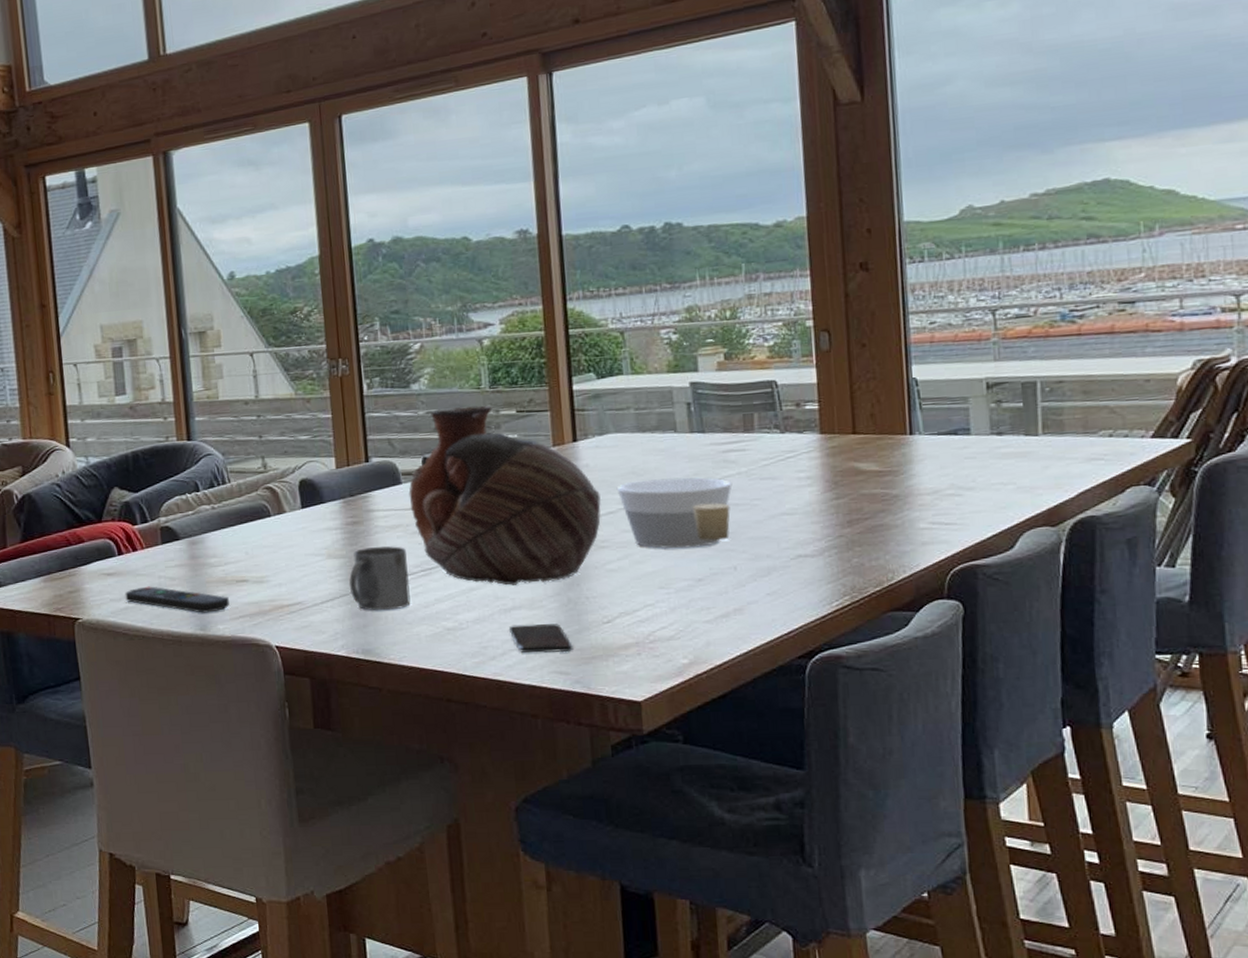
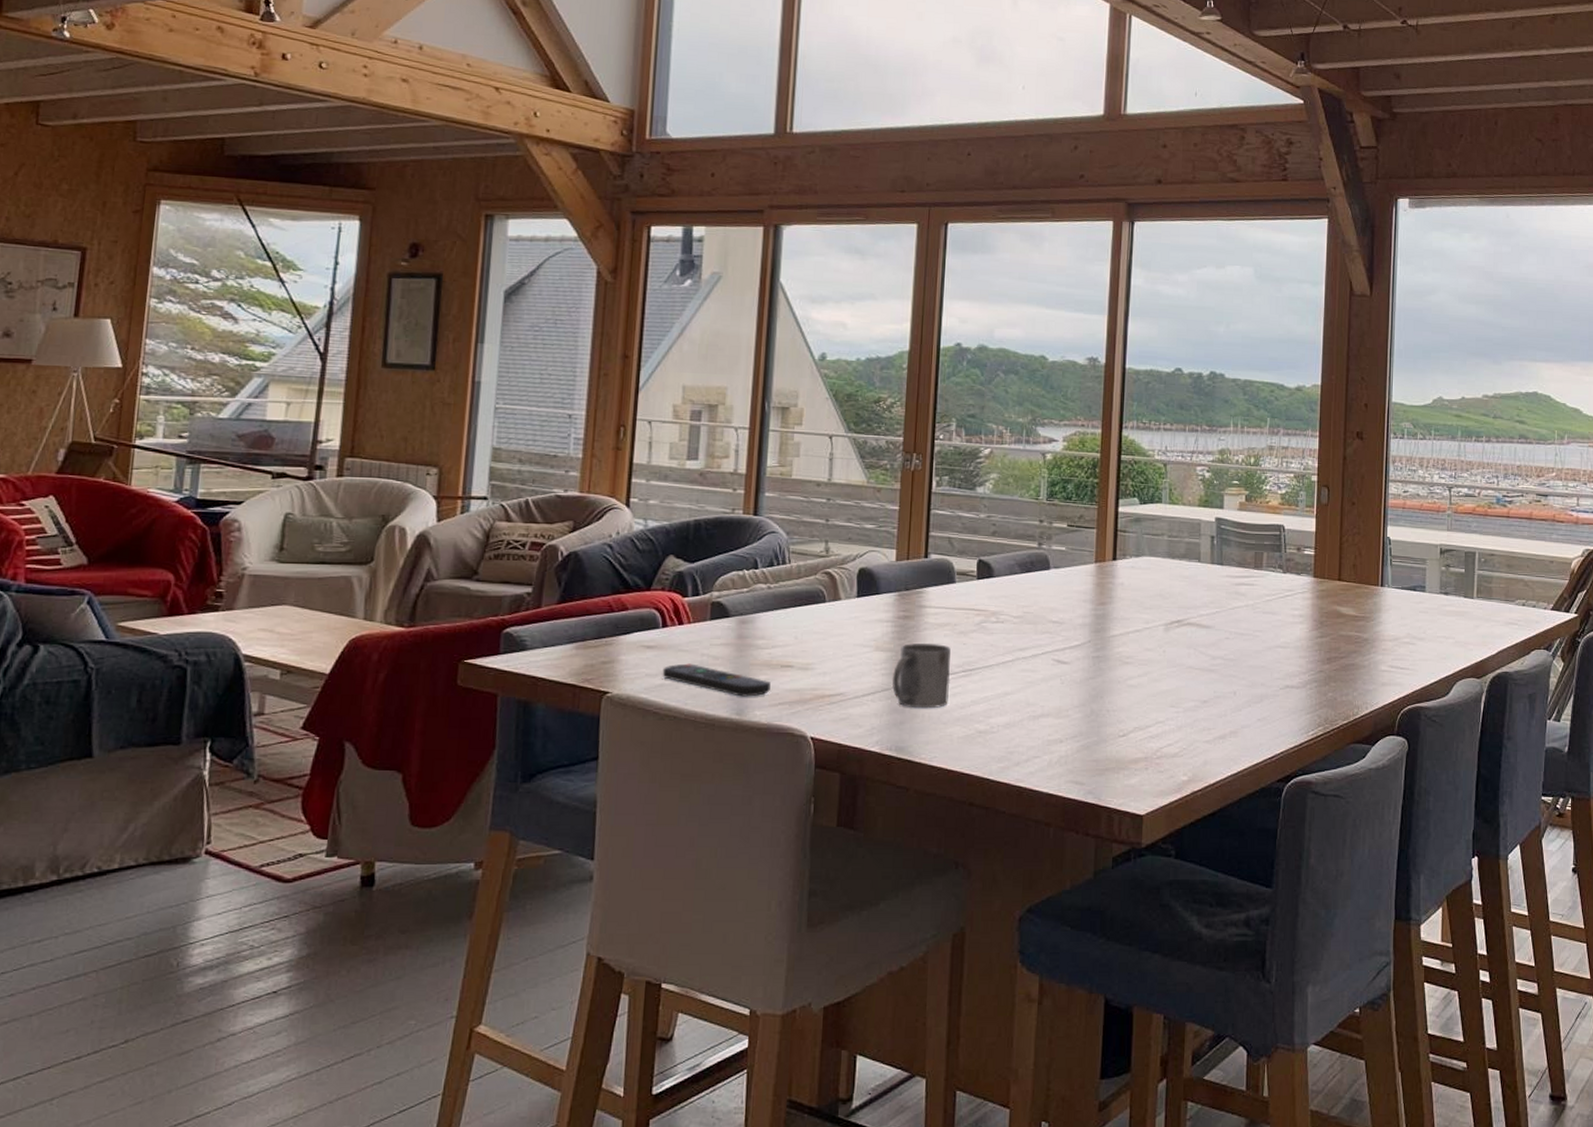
vase: present [408,405,601,585] -> none [960,514,1130,693]
smartphone: present [509,624,573,653] -> none [1036,732,1090,763]
bowl: present [616,477,733,549] -> none [1145,602,1240,671]
candle: present [692,503,730,541] -> none [1206,630,1236,666]

